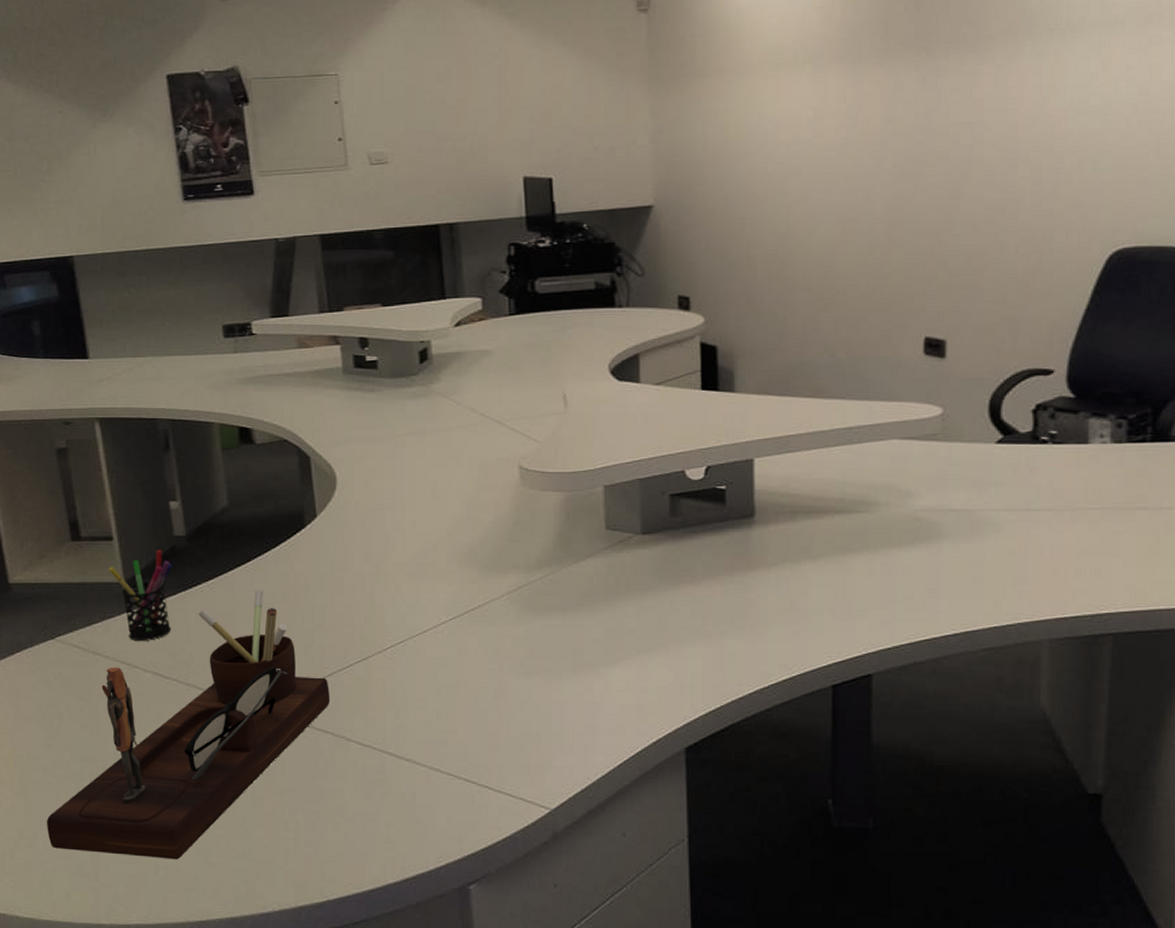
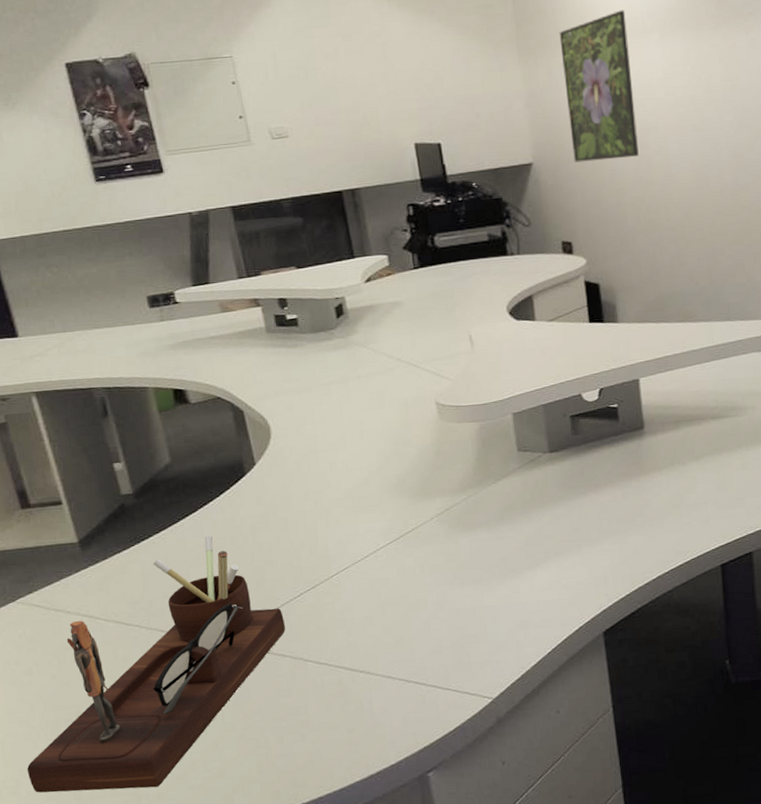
pen holder: present [108,549,172,641] -> none [60,508,129,595]
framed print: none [696,39,776,208] -> present [559,10,639,163]

